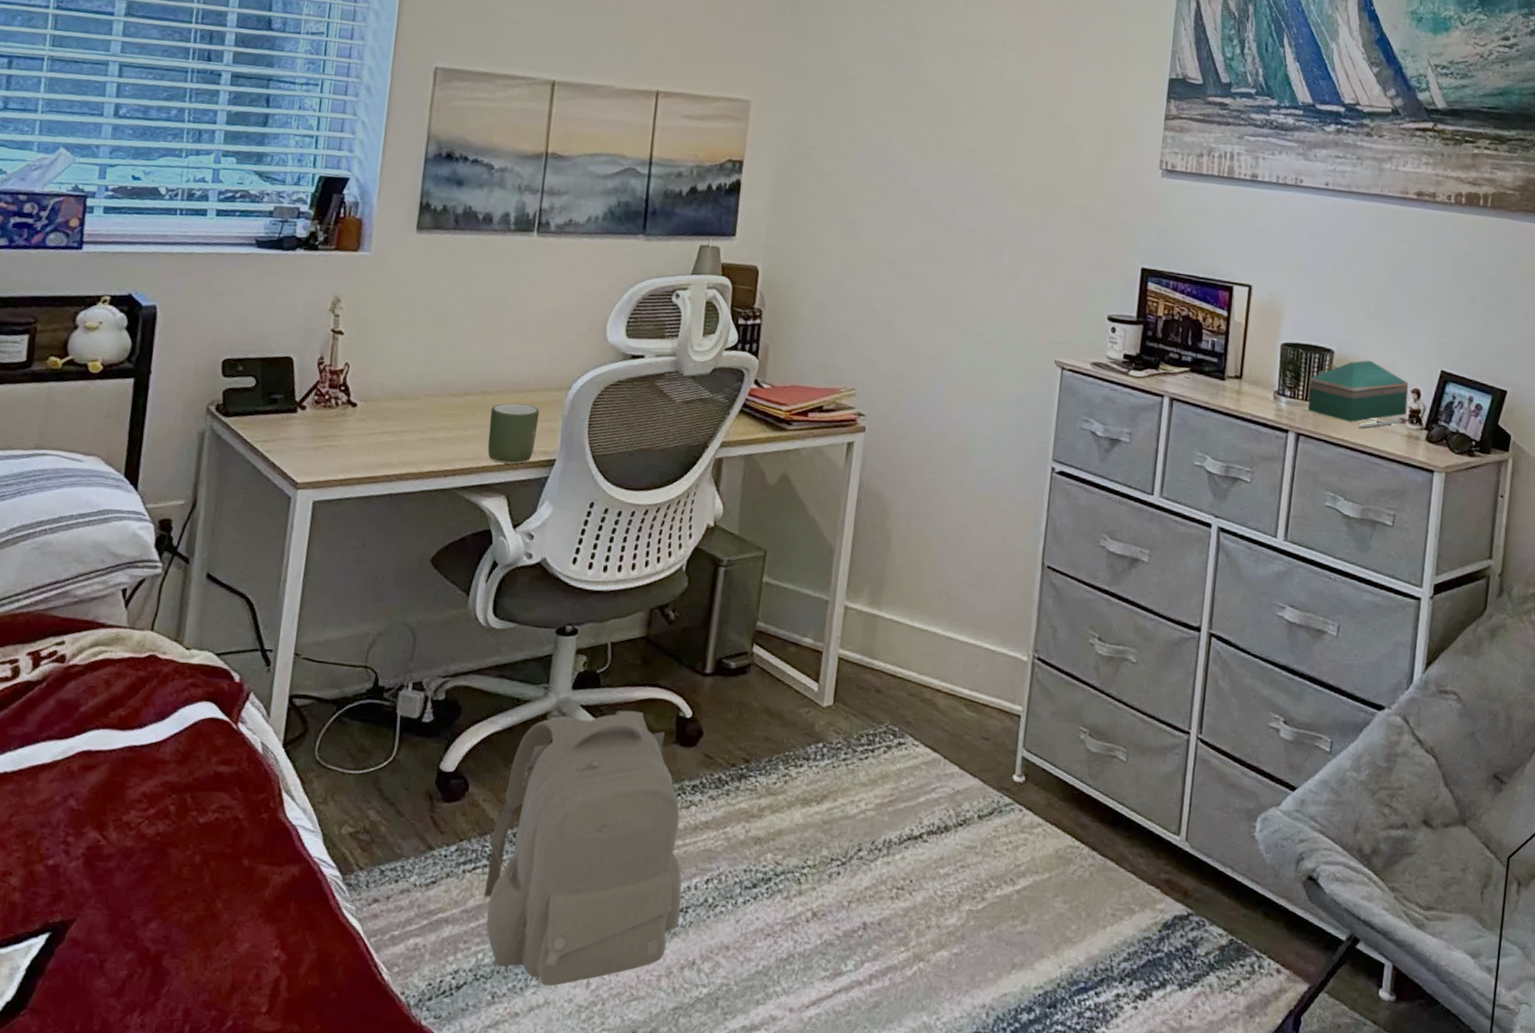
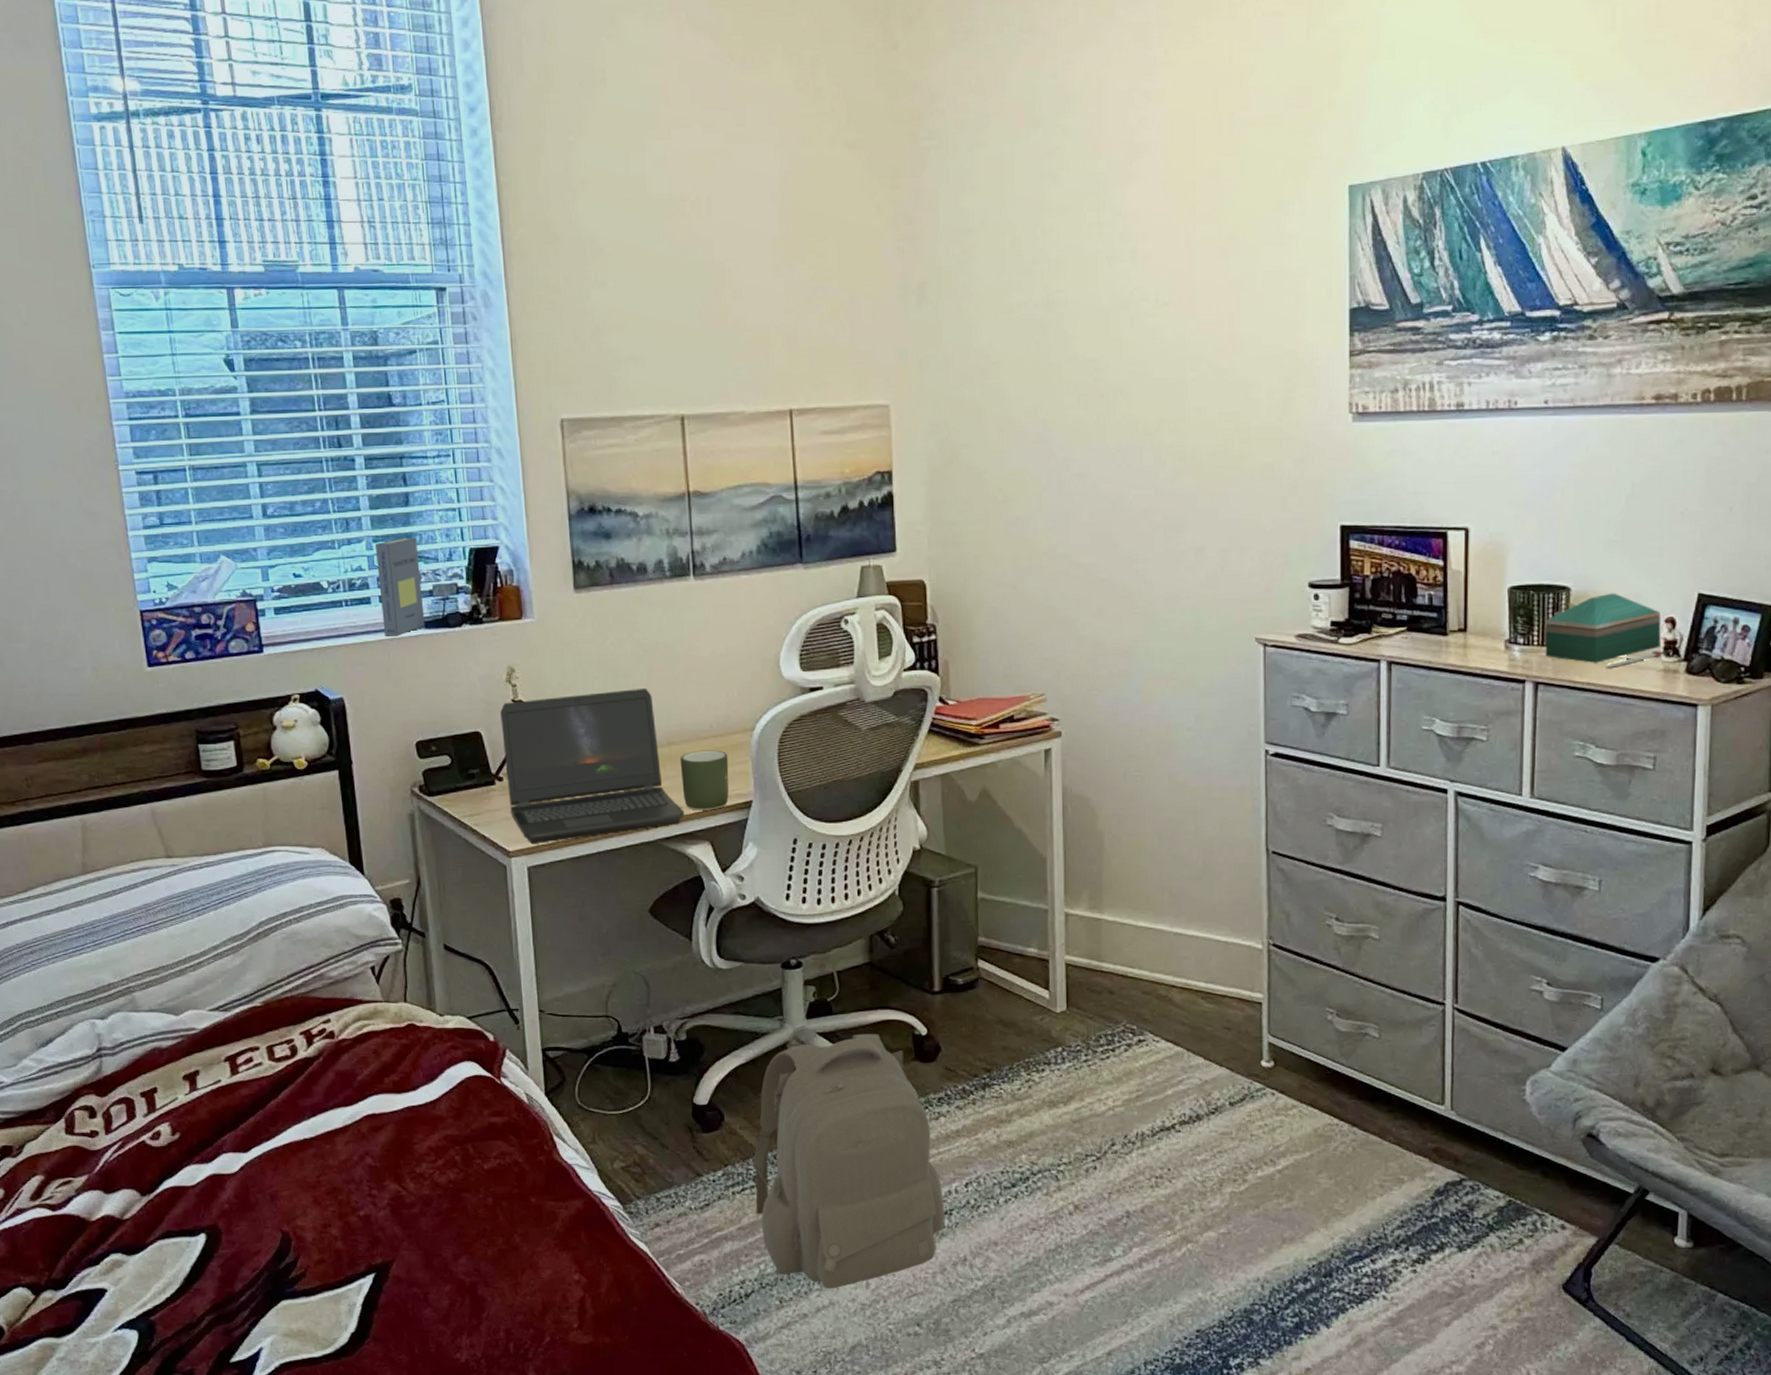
book: none [213,156,268,252] -> present [376,537,425,638]
laptop computer: none [306,331,486,478] -> present [500,687,685,844]

